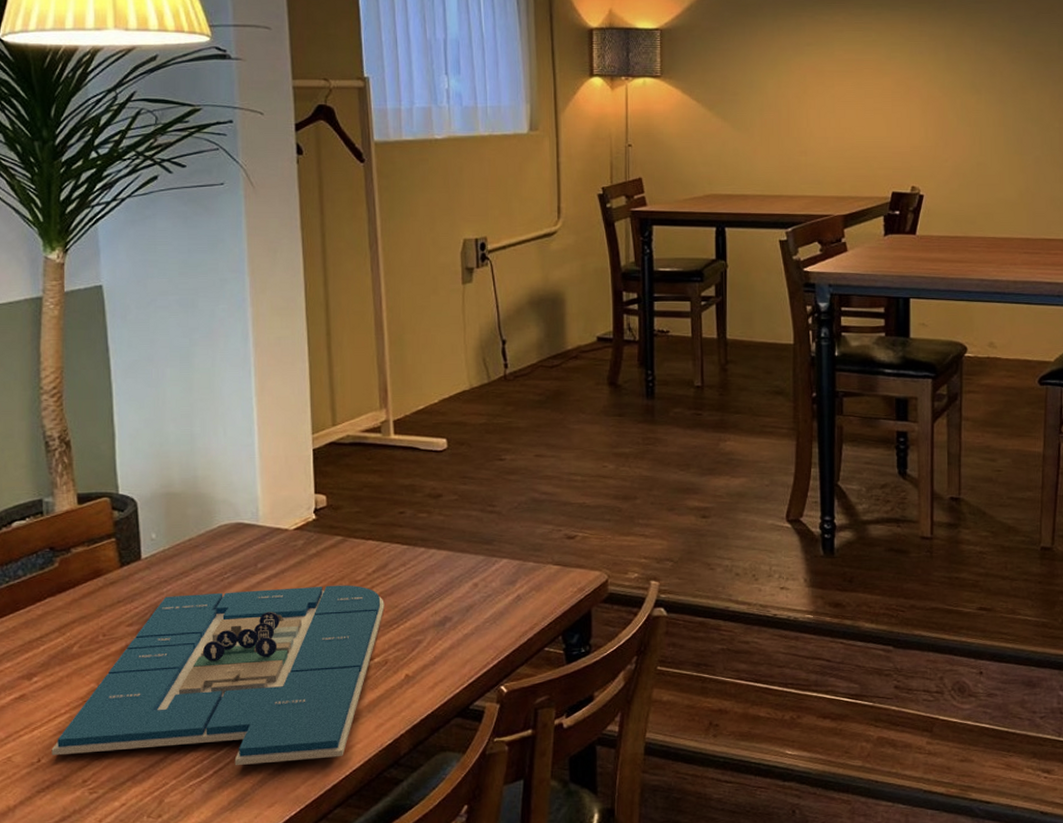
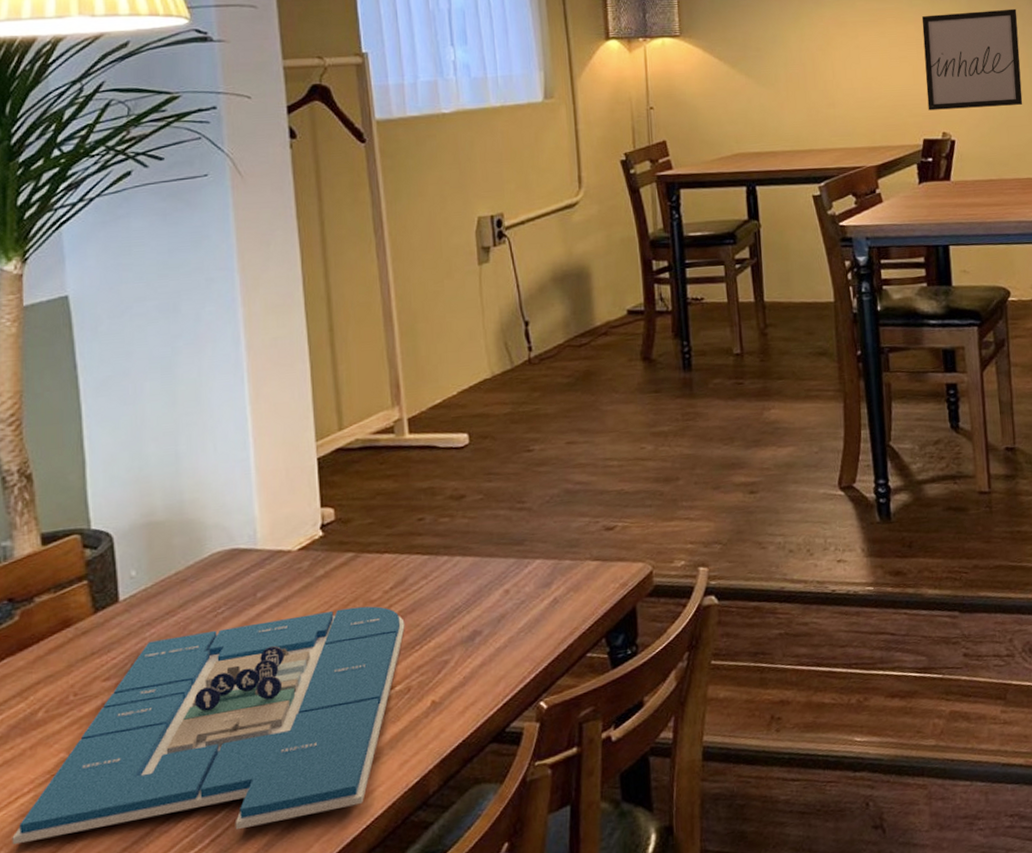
wall art: none [898,66,996,164] -> present [921,8,1023,111]

